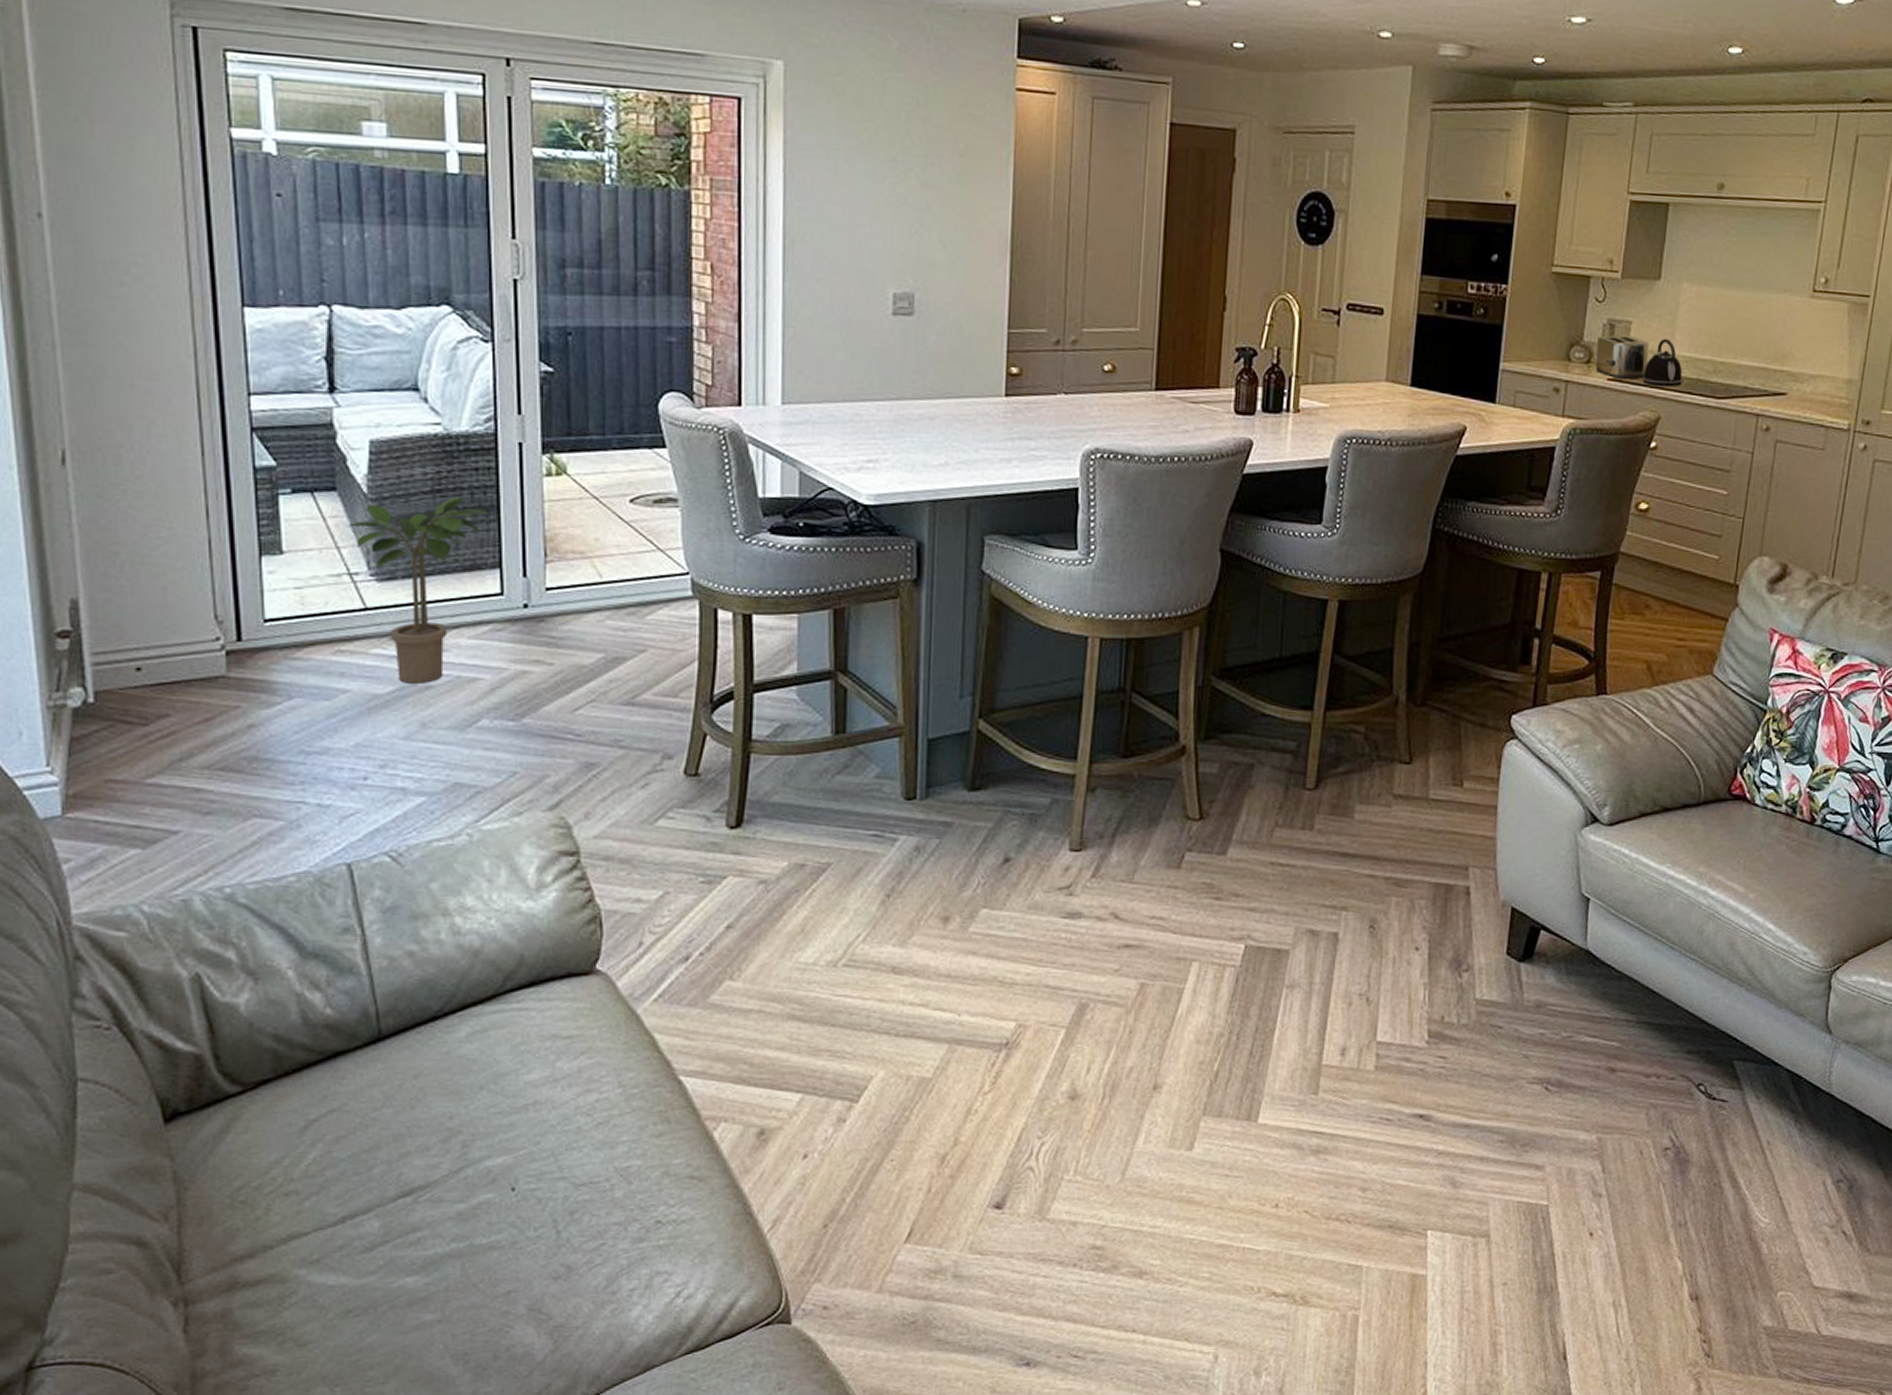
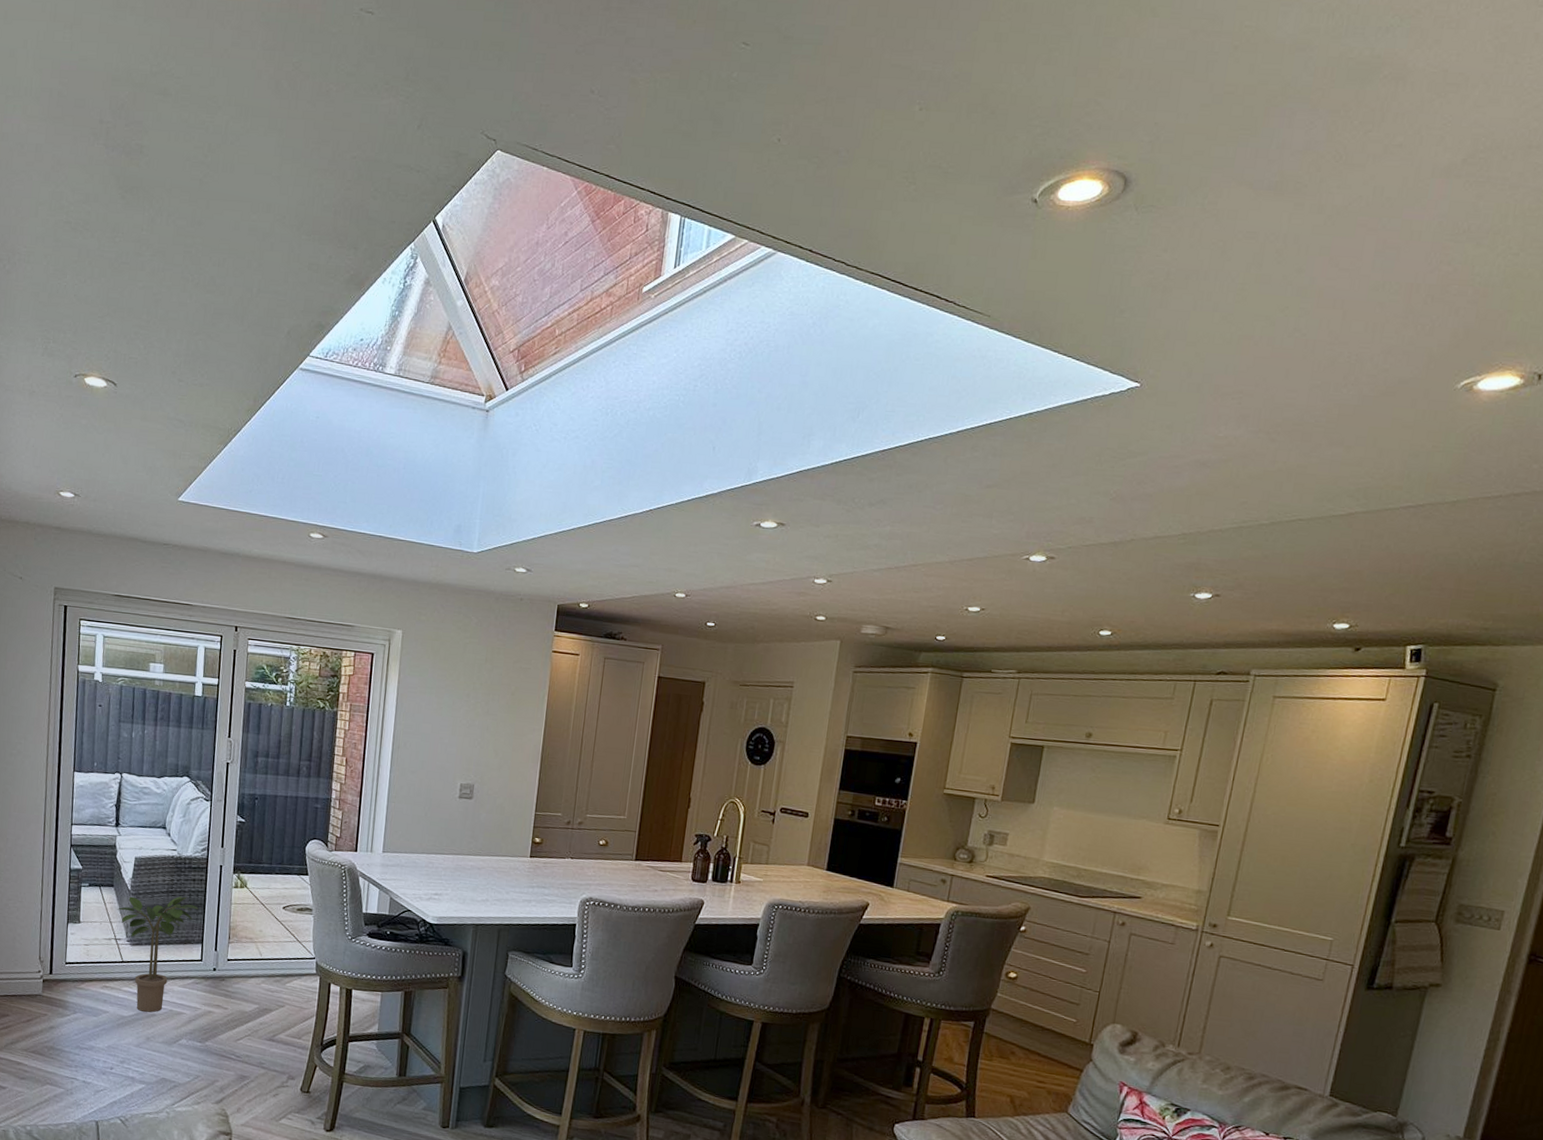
toaster: present [1595,335,1650,379] -> none [976,842,1023,877]
kettle: present [1642,338,1684,388] -> none [1015,848,1051,886]

